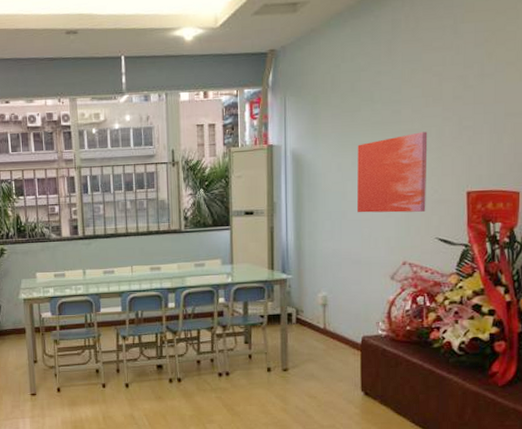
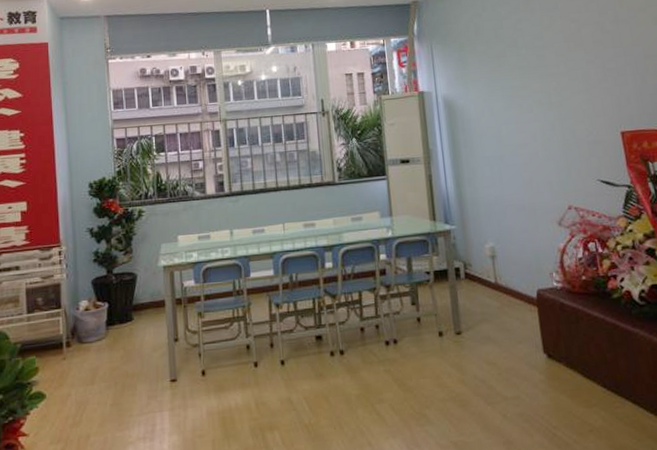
wall art: present [357,131,428,213] -> none [507,74,584,157]

